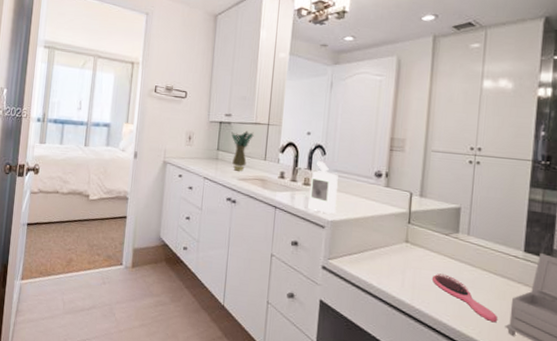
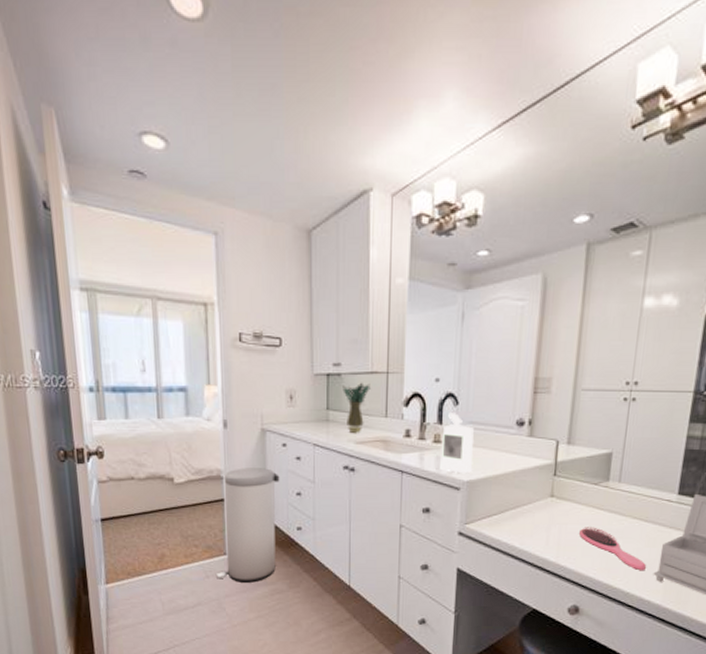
pedal bin: none [111,191,174,293] -> present [216,468,280,583]

